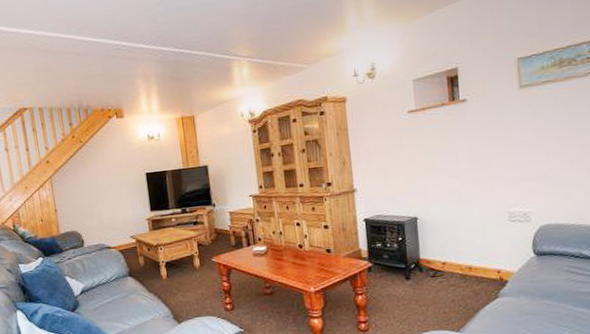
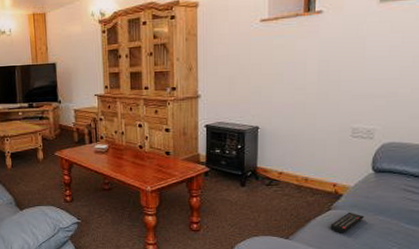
remote control: none [499,298,533,322] -> present [330,212,365,233]

